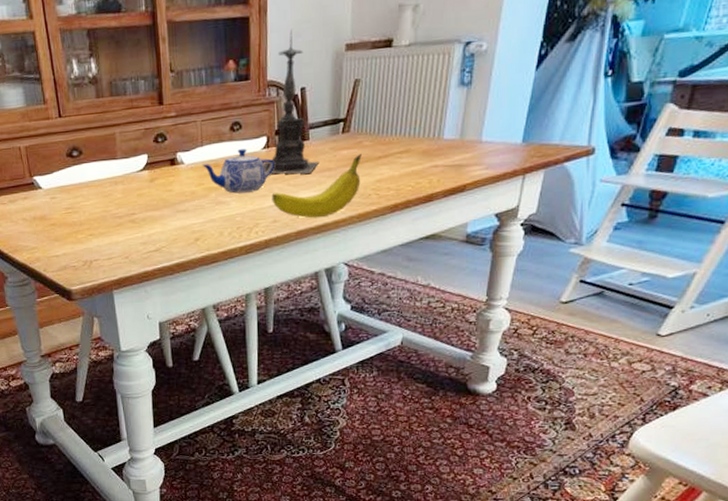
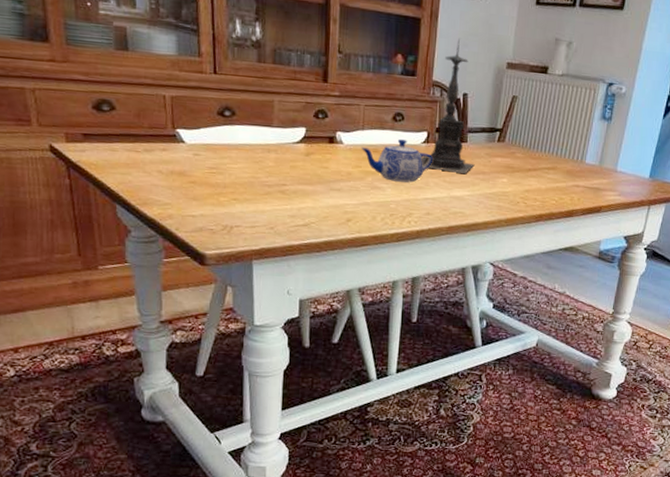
fruit: present [271,154,362,218] -> none [427,164,514,217]

